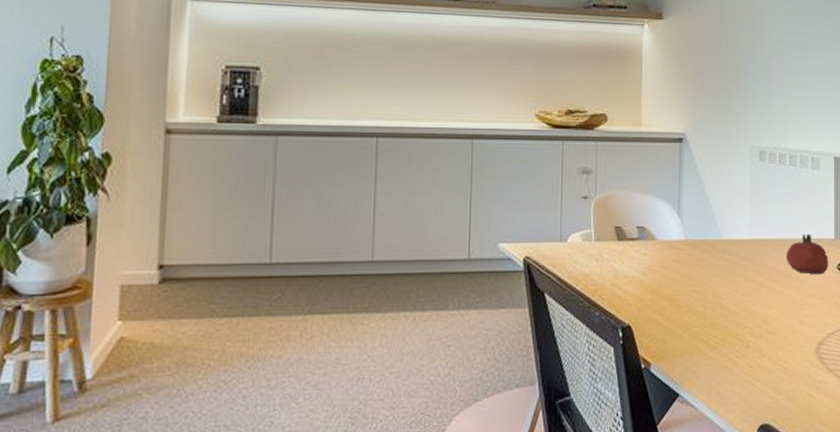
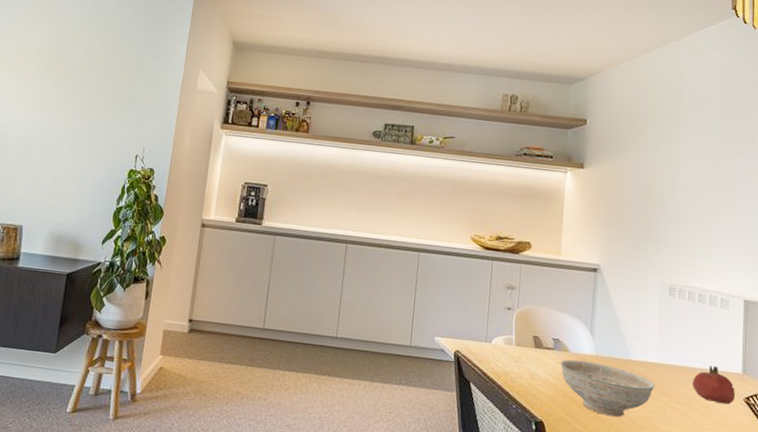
decorative bowl: none [647,248,749,307] -> present [561,359,656,417]

